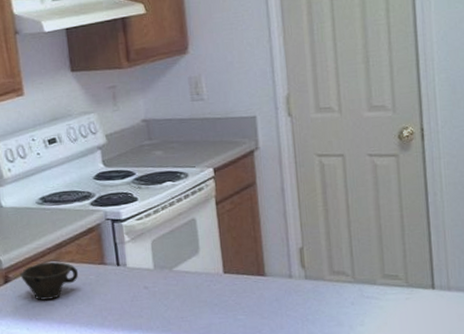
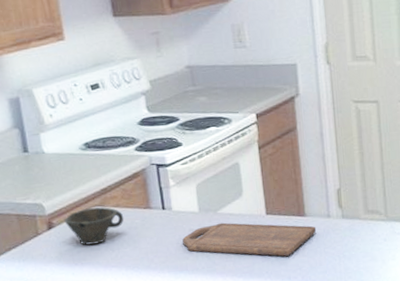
cutting board: none [137,280,278,318] -> present [182,222,317,256]

